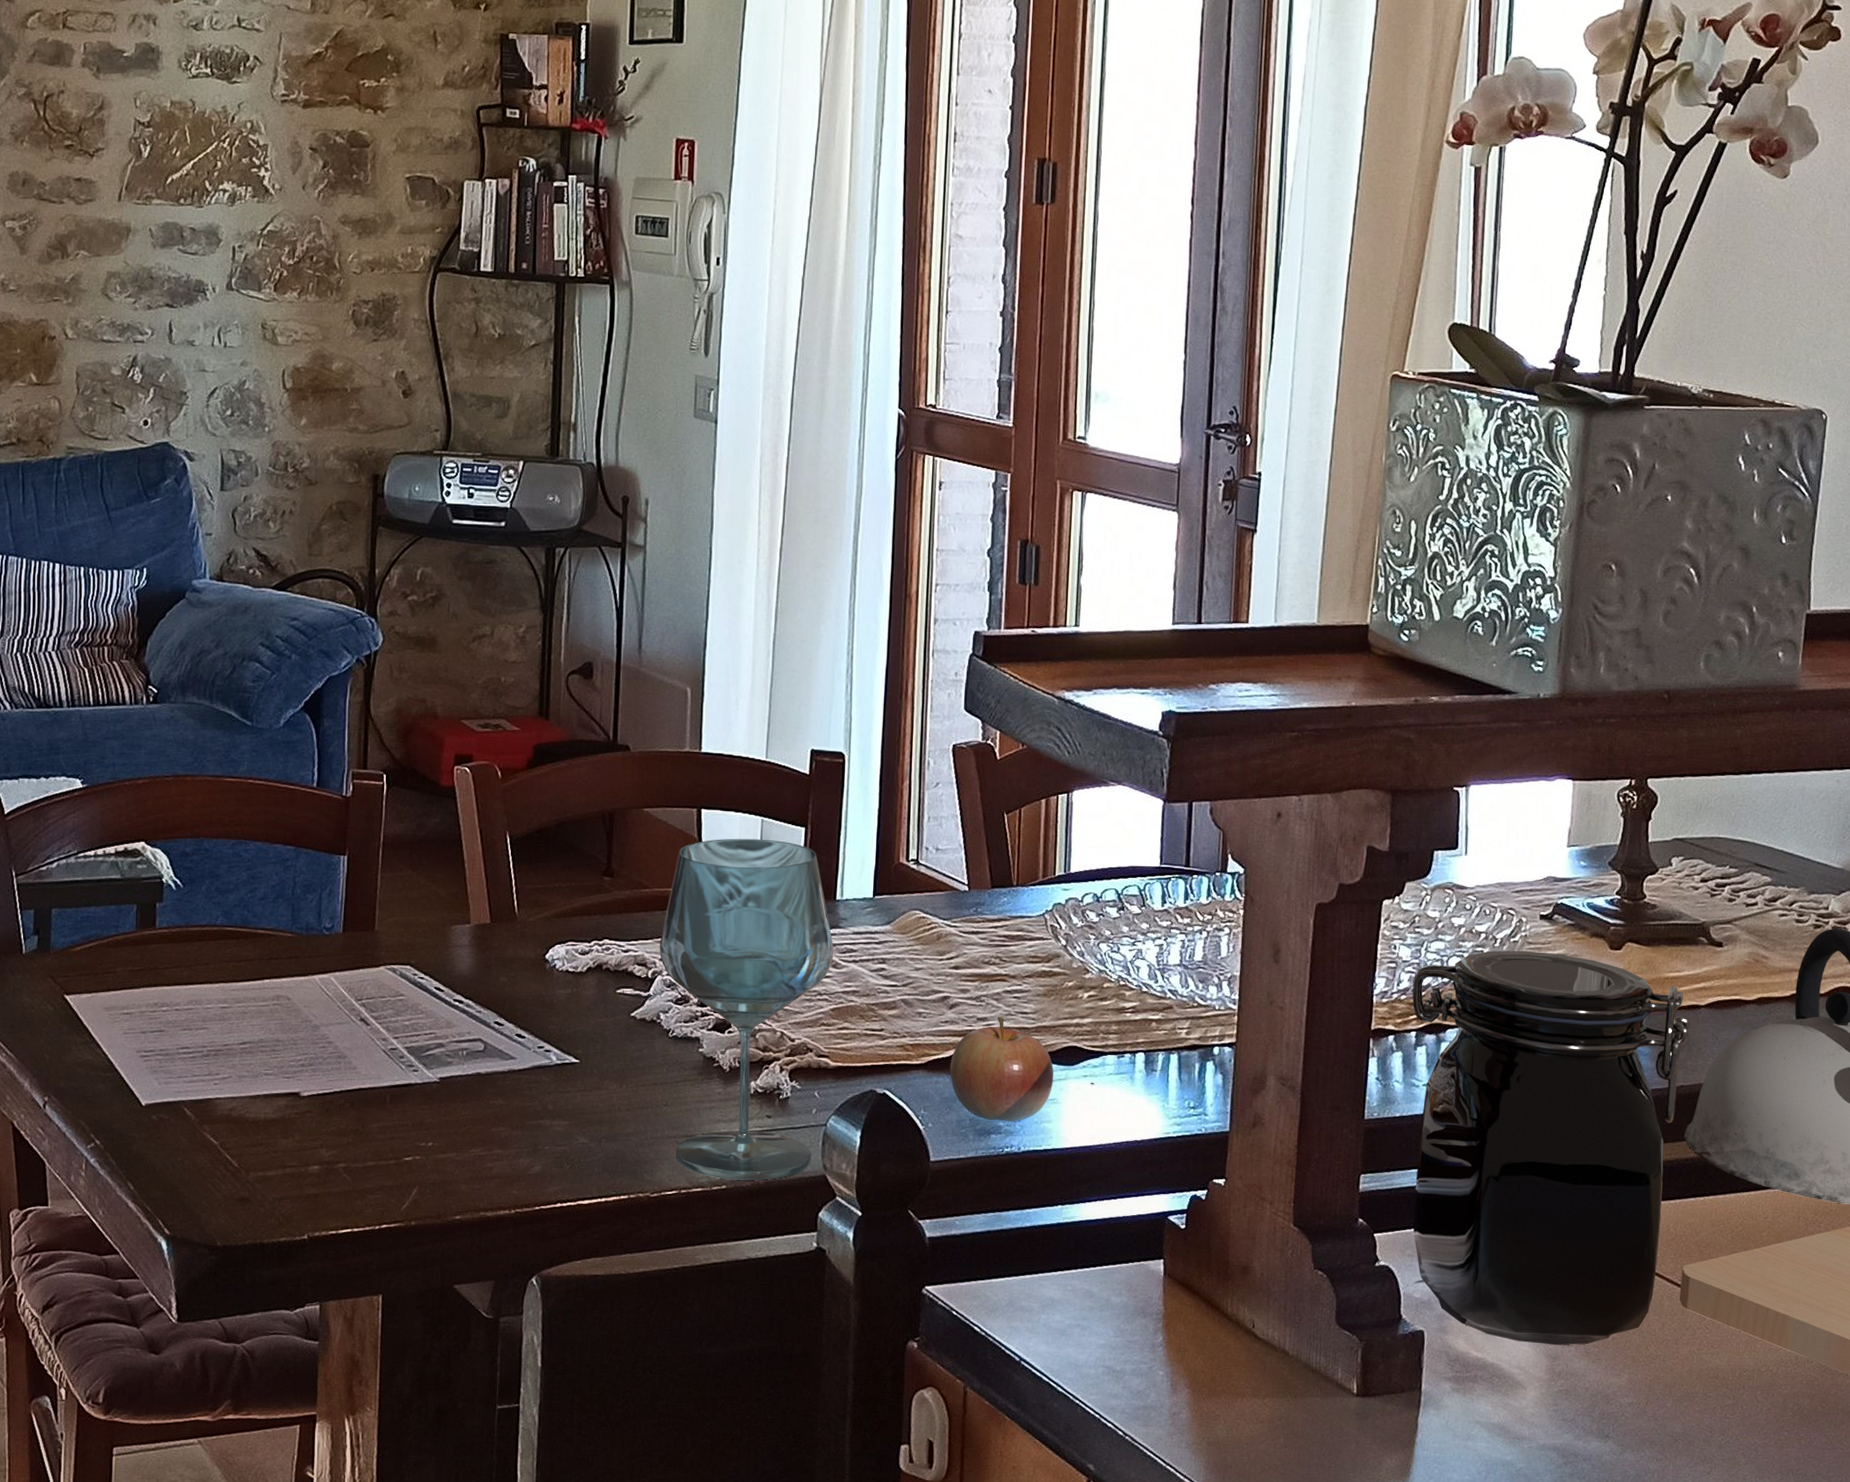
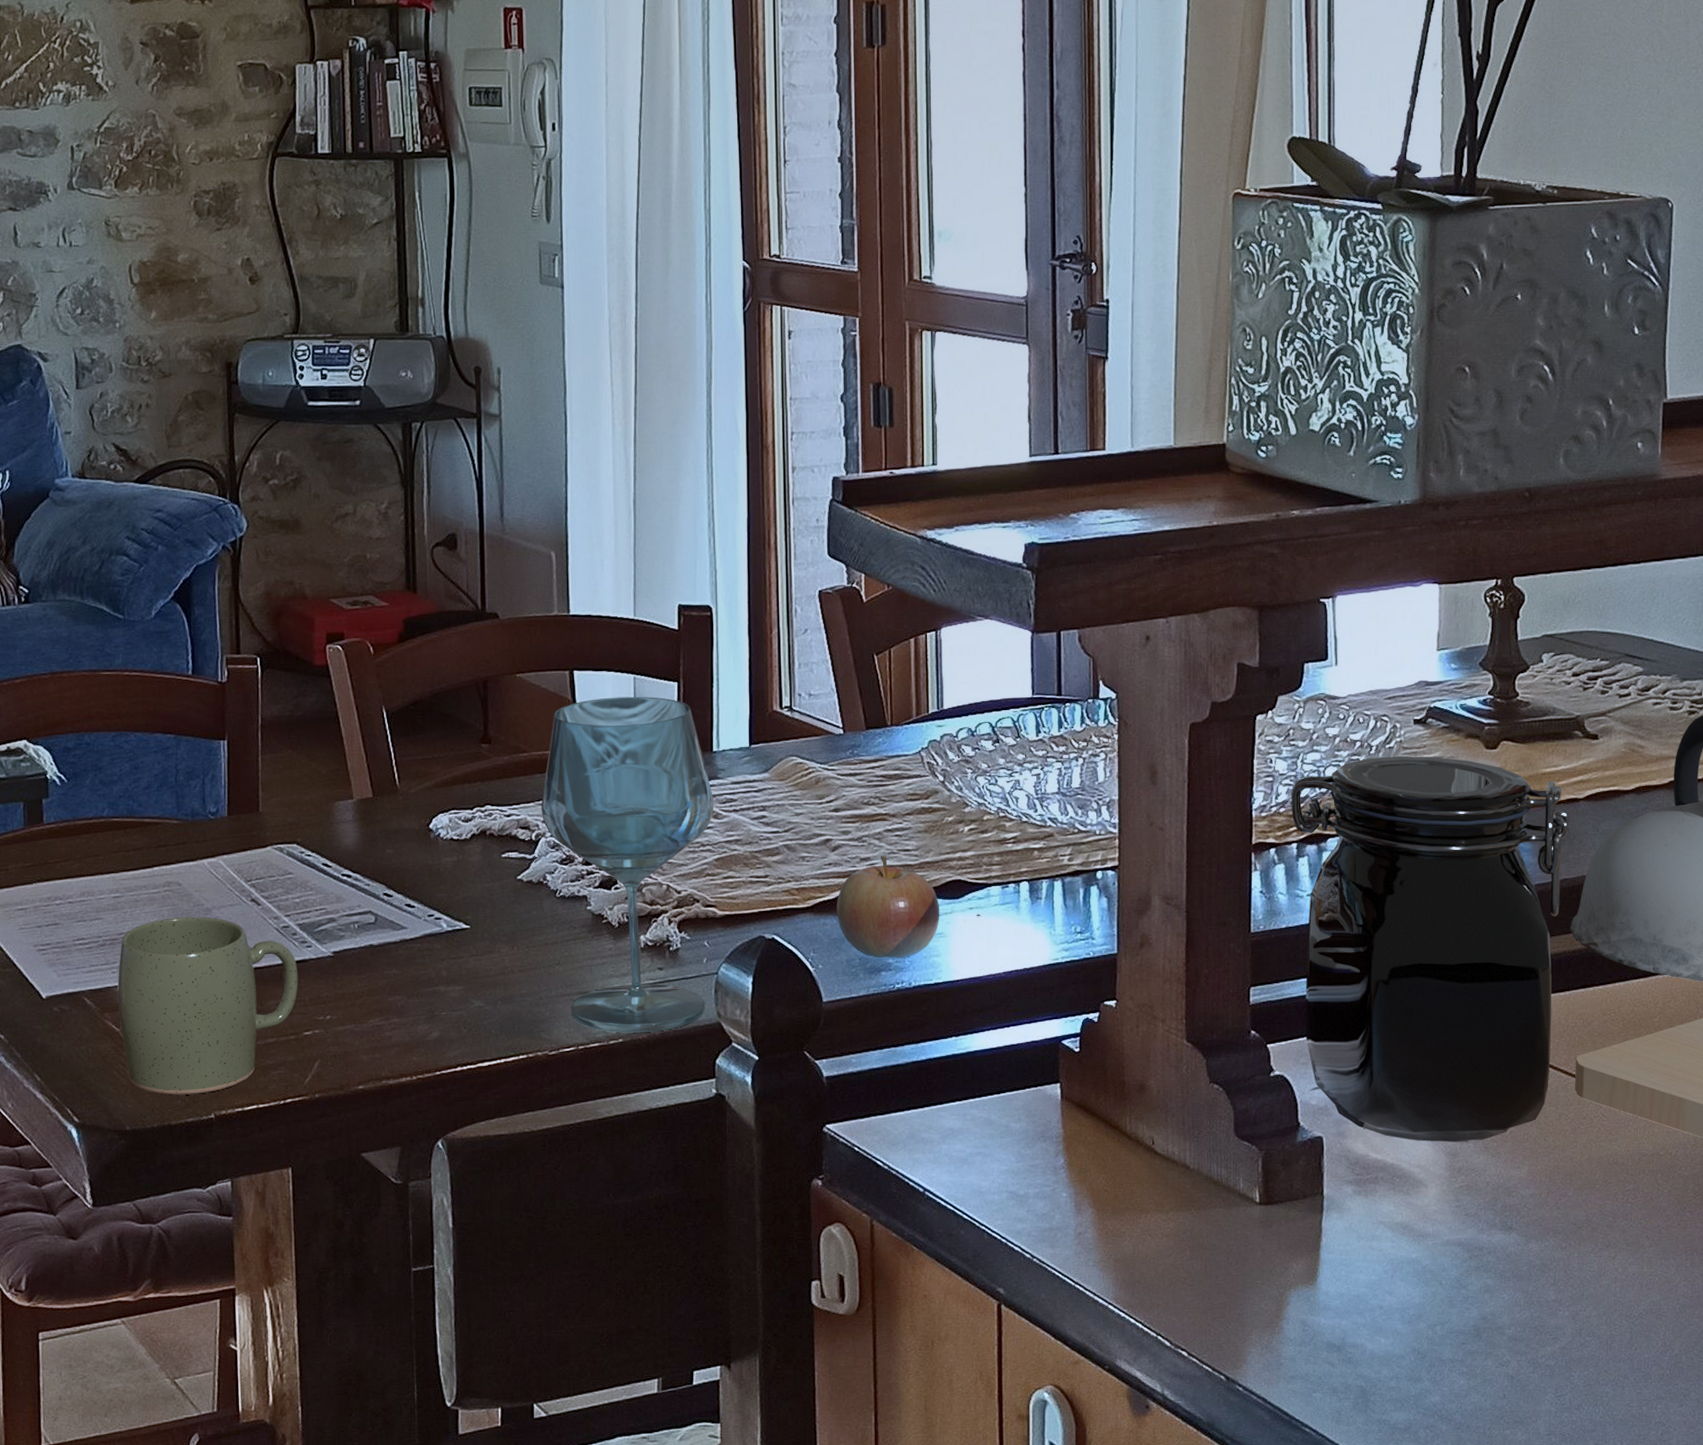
mug: none [218,1032,403,1214] -> present [117,917,298,1095]

